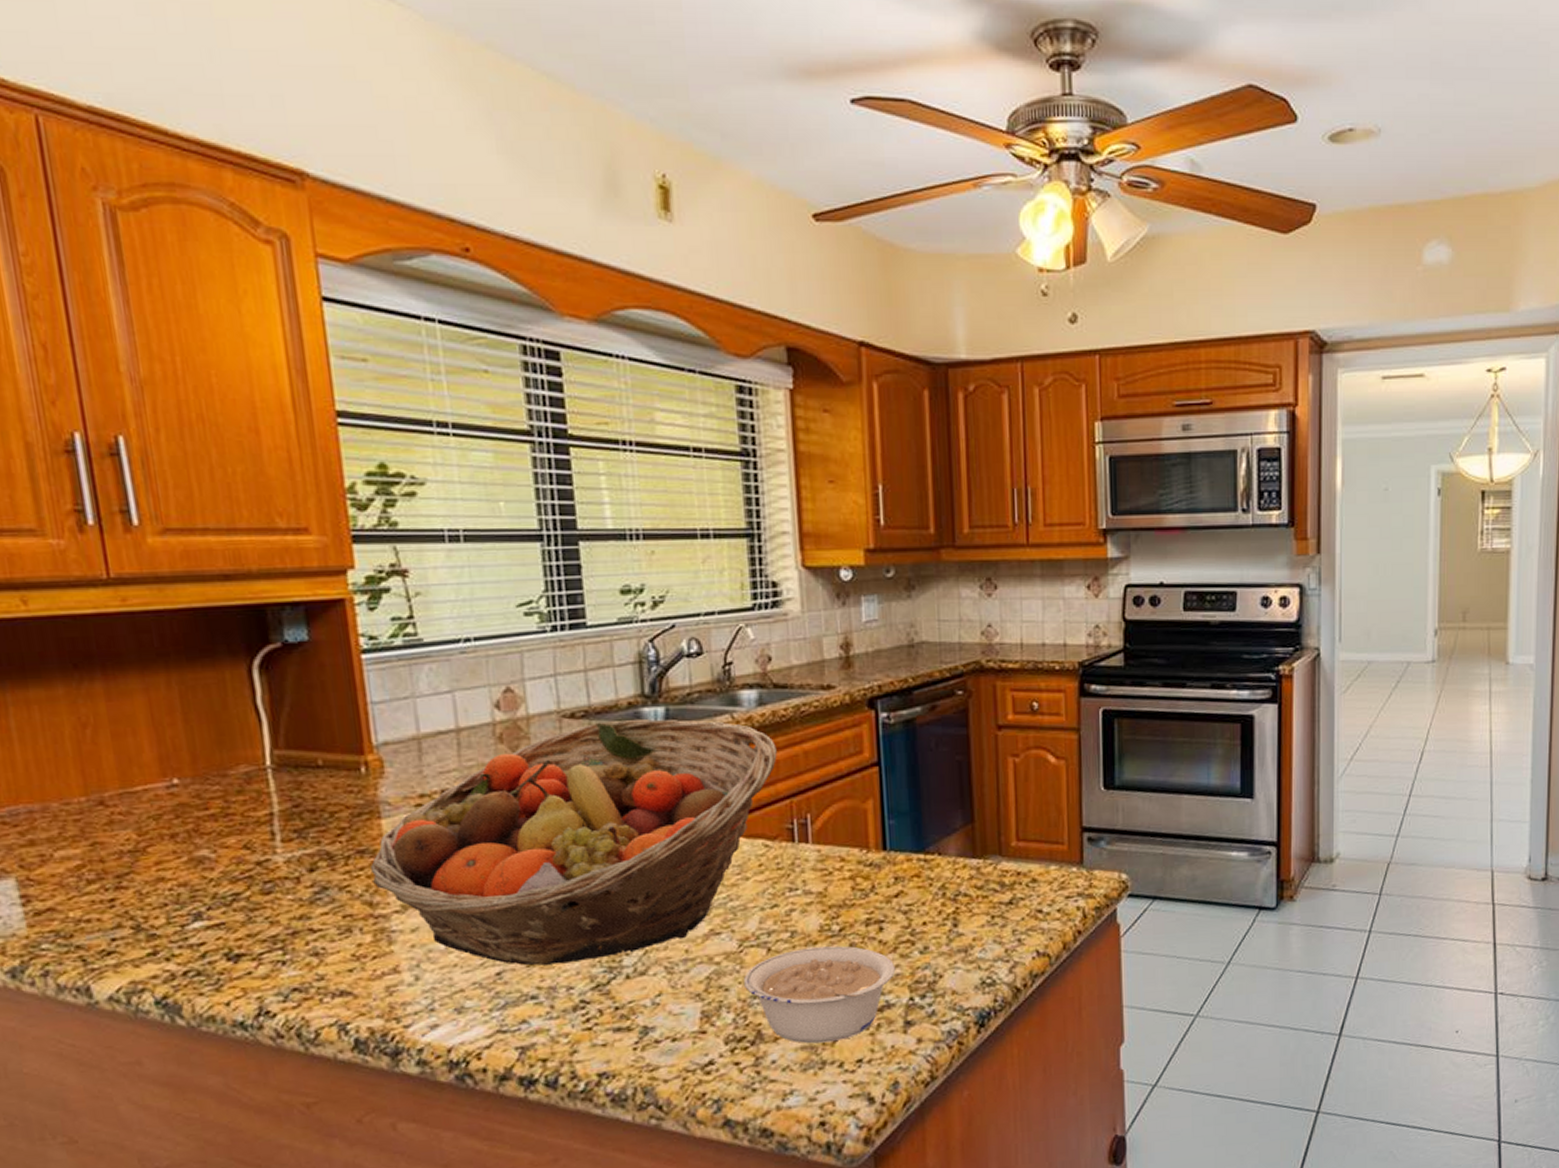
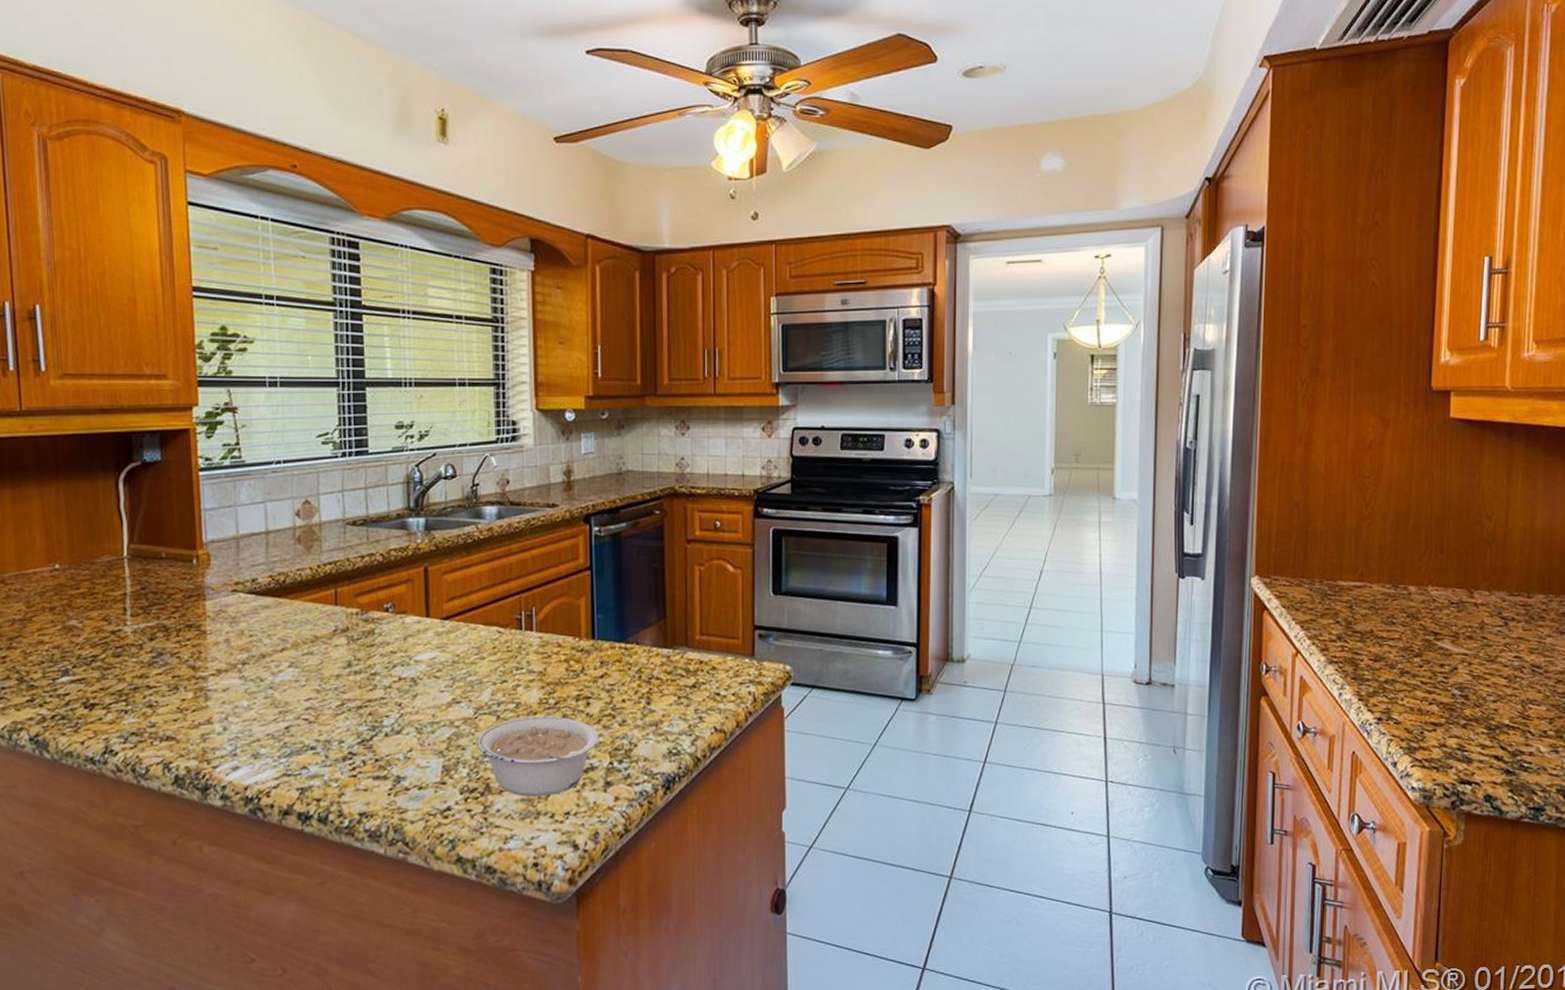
fruit basket: present [369,718,777,966] -> none [195,527,511,722]

